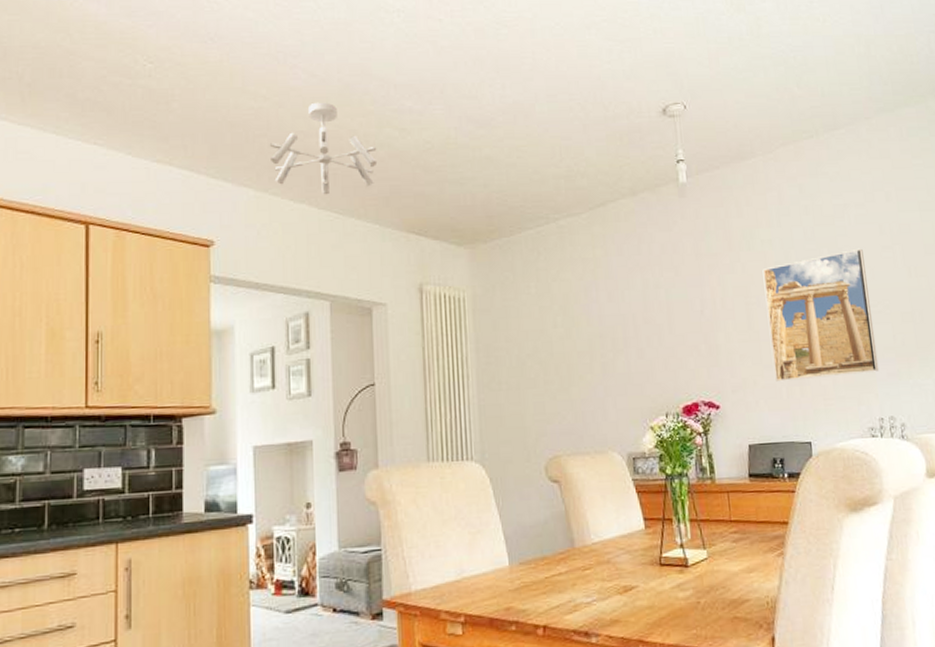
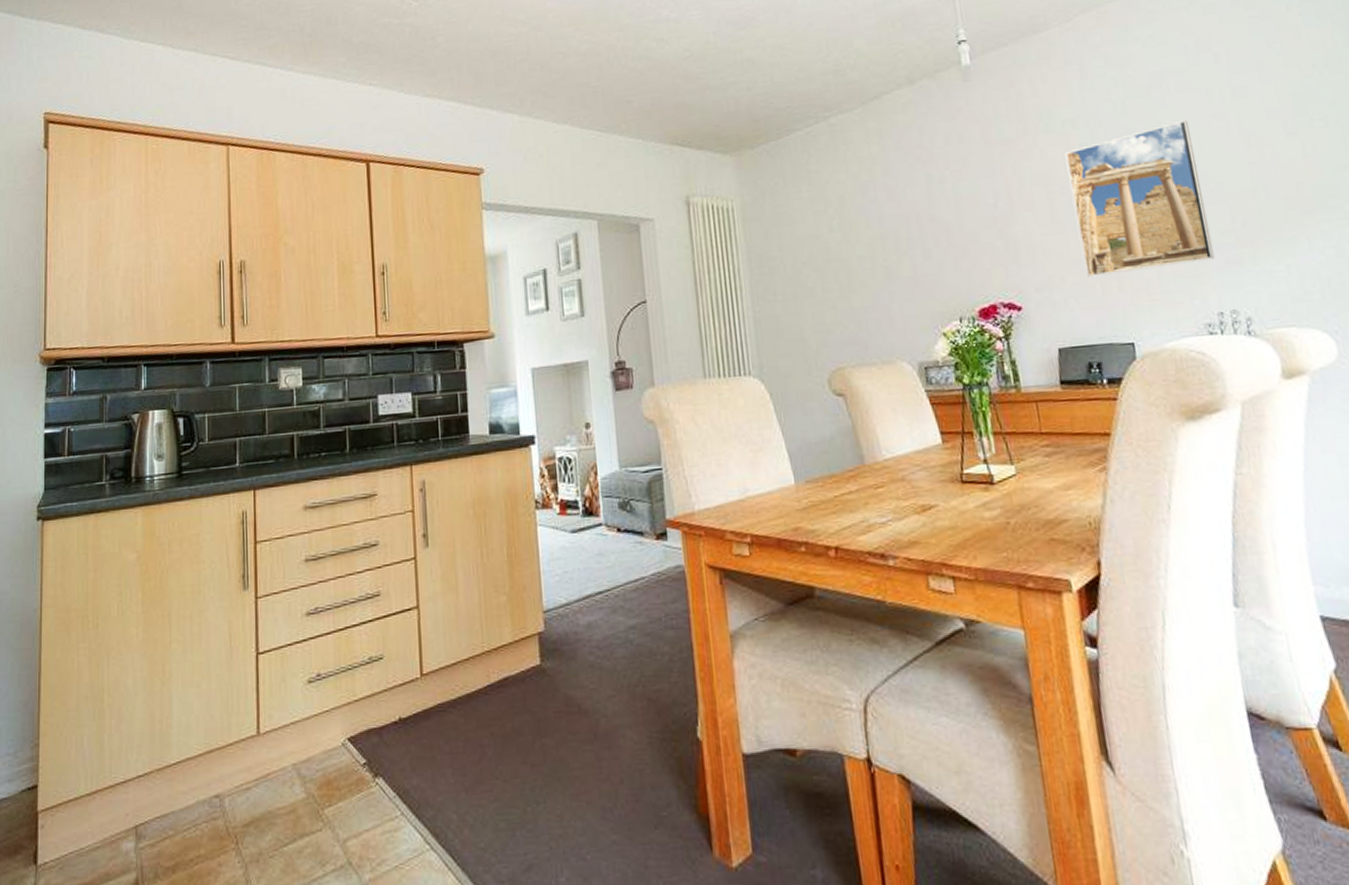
ceiling light fixture: present [269,102,378,195] -> none [530,20,637,114]

